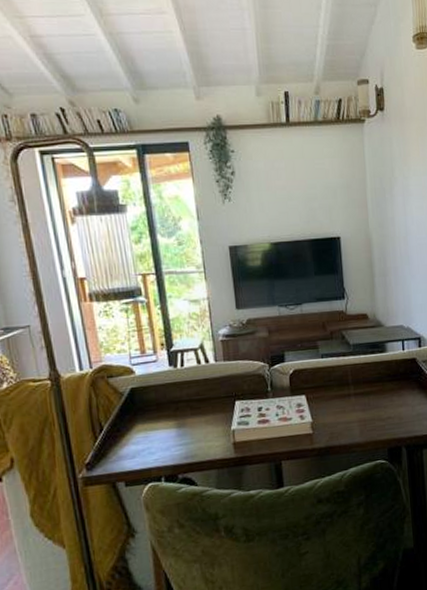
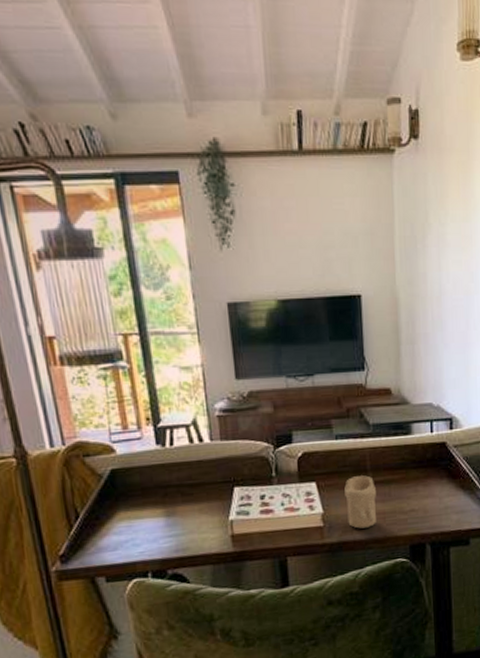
candle: none [330,388,358,435] -> present [344,475,376,529]

